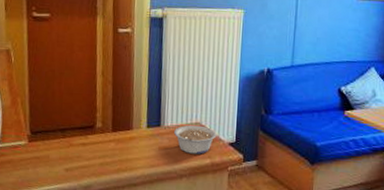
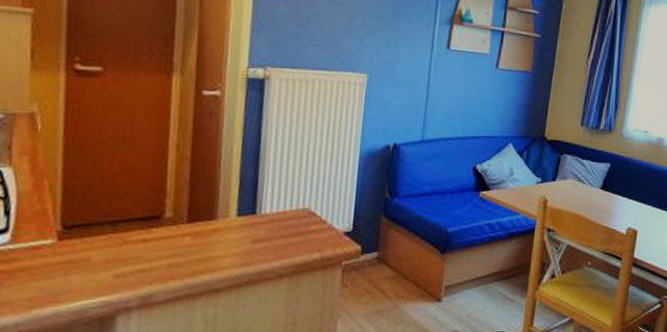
legume: present [174,125,217,155] -> none [274,211,330,248]

